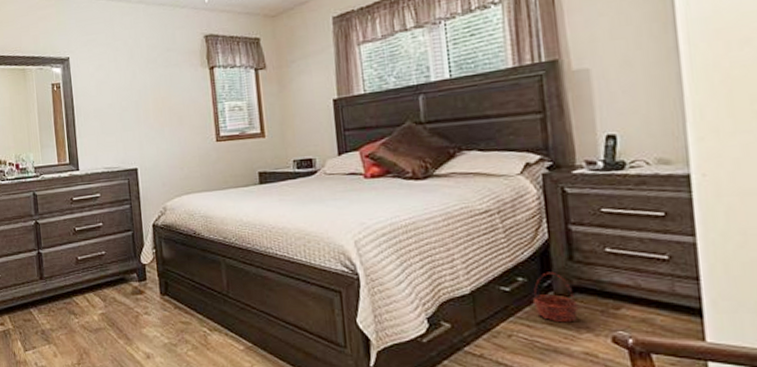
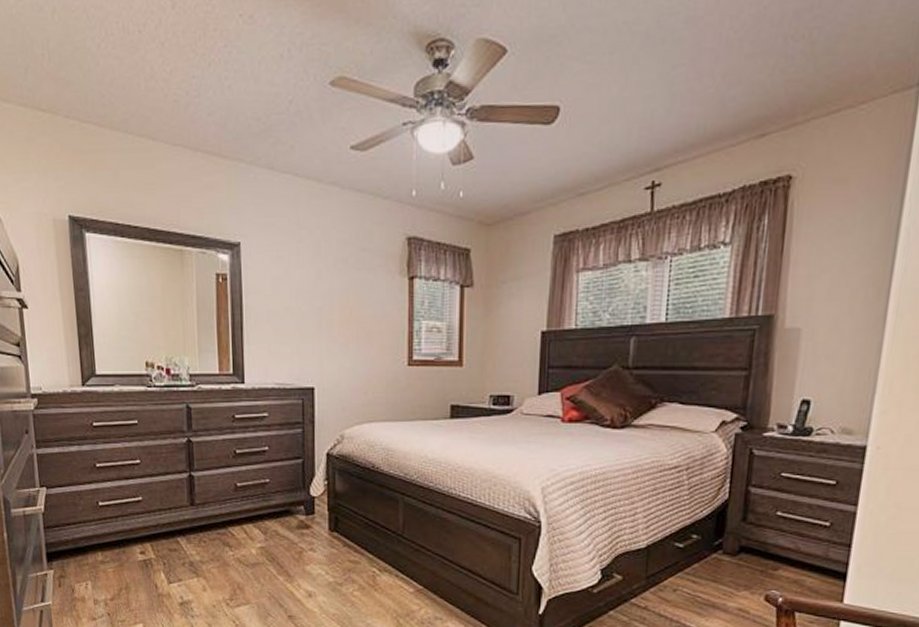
basket: present [532,271,579,323] -> none [702,531,742,580]

